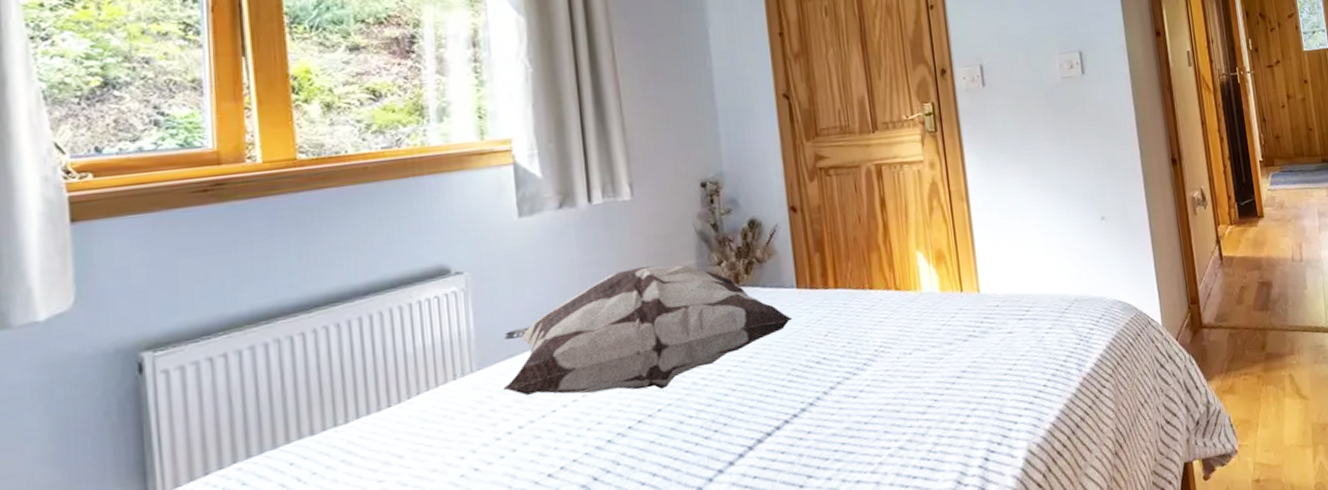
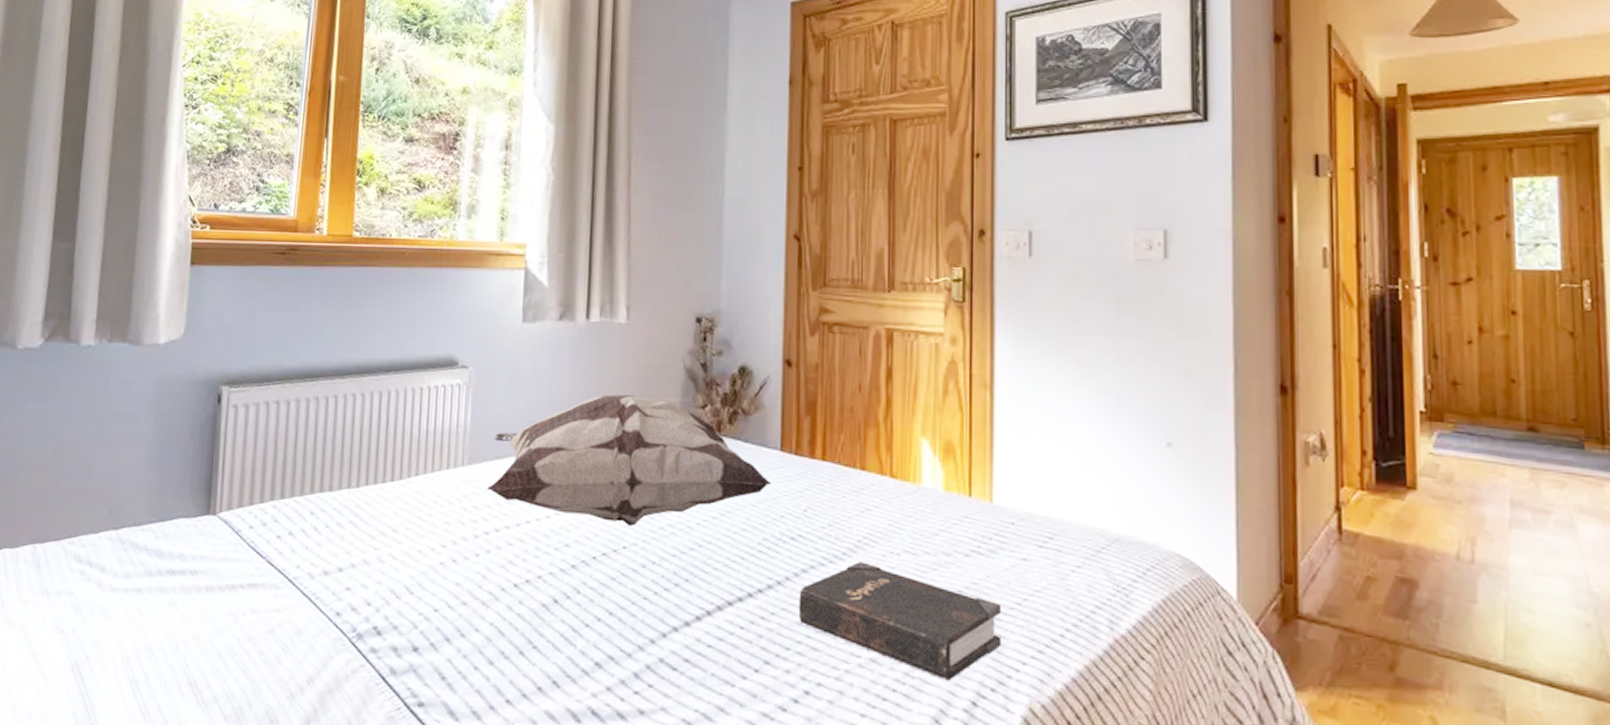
hardback book: none [830,367,1001,447] -> present [798,561,1002,681]

